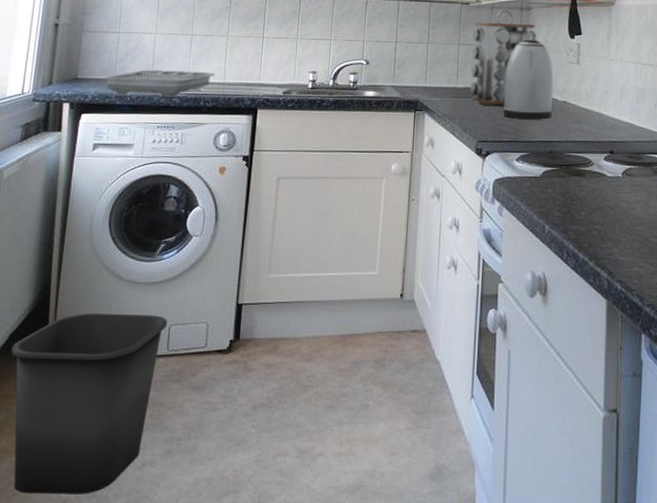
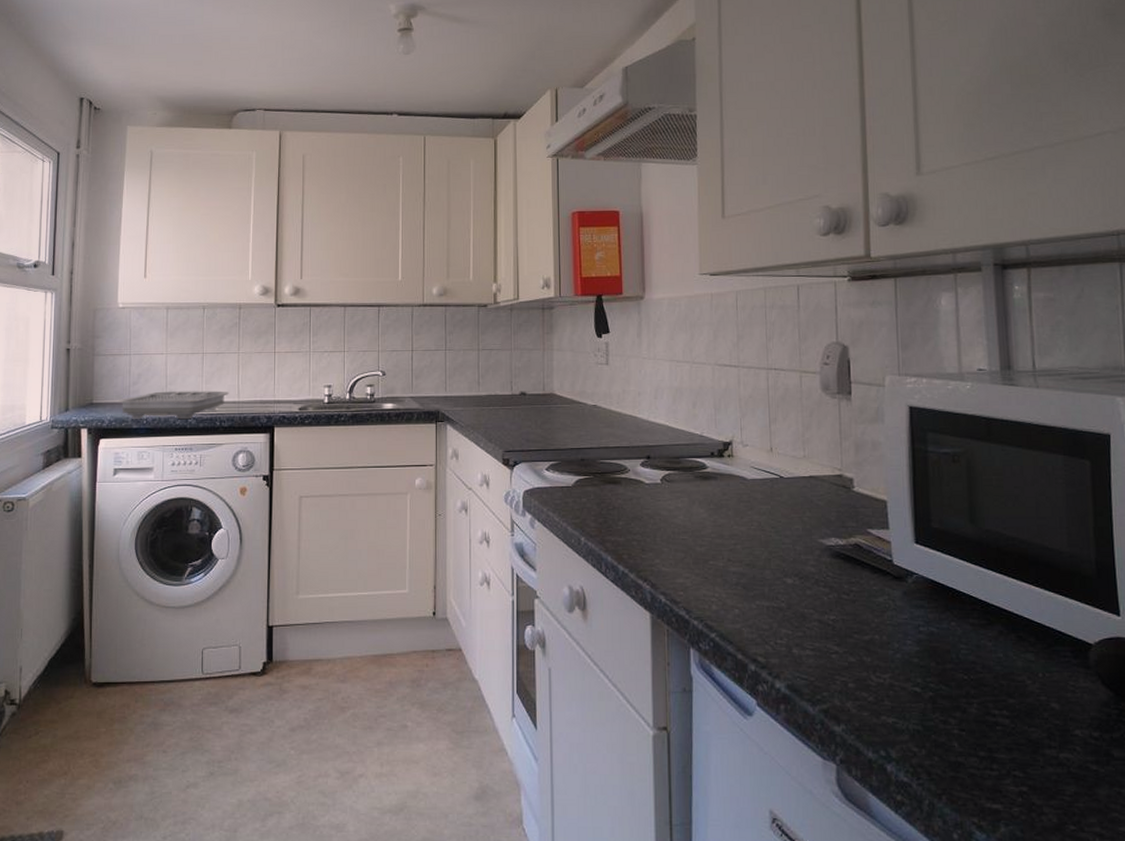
waste bin: present [11,312,168,494] -> none [51,637,201,816]
spice rack: present [469,9,537,107] -> none [492,310,562,414]
kettle: present [503,39,554,120] -> none [529,341,582,426]

